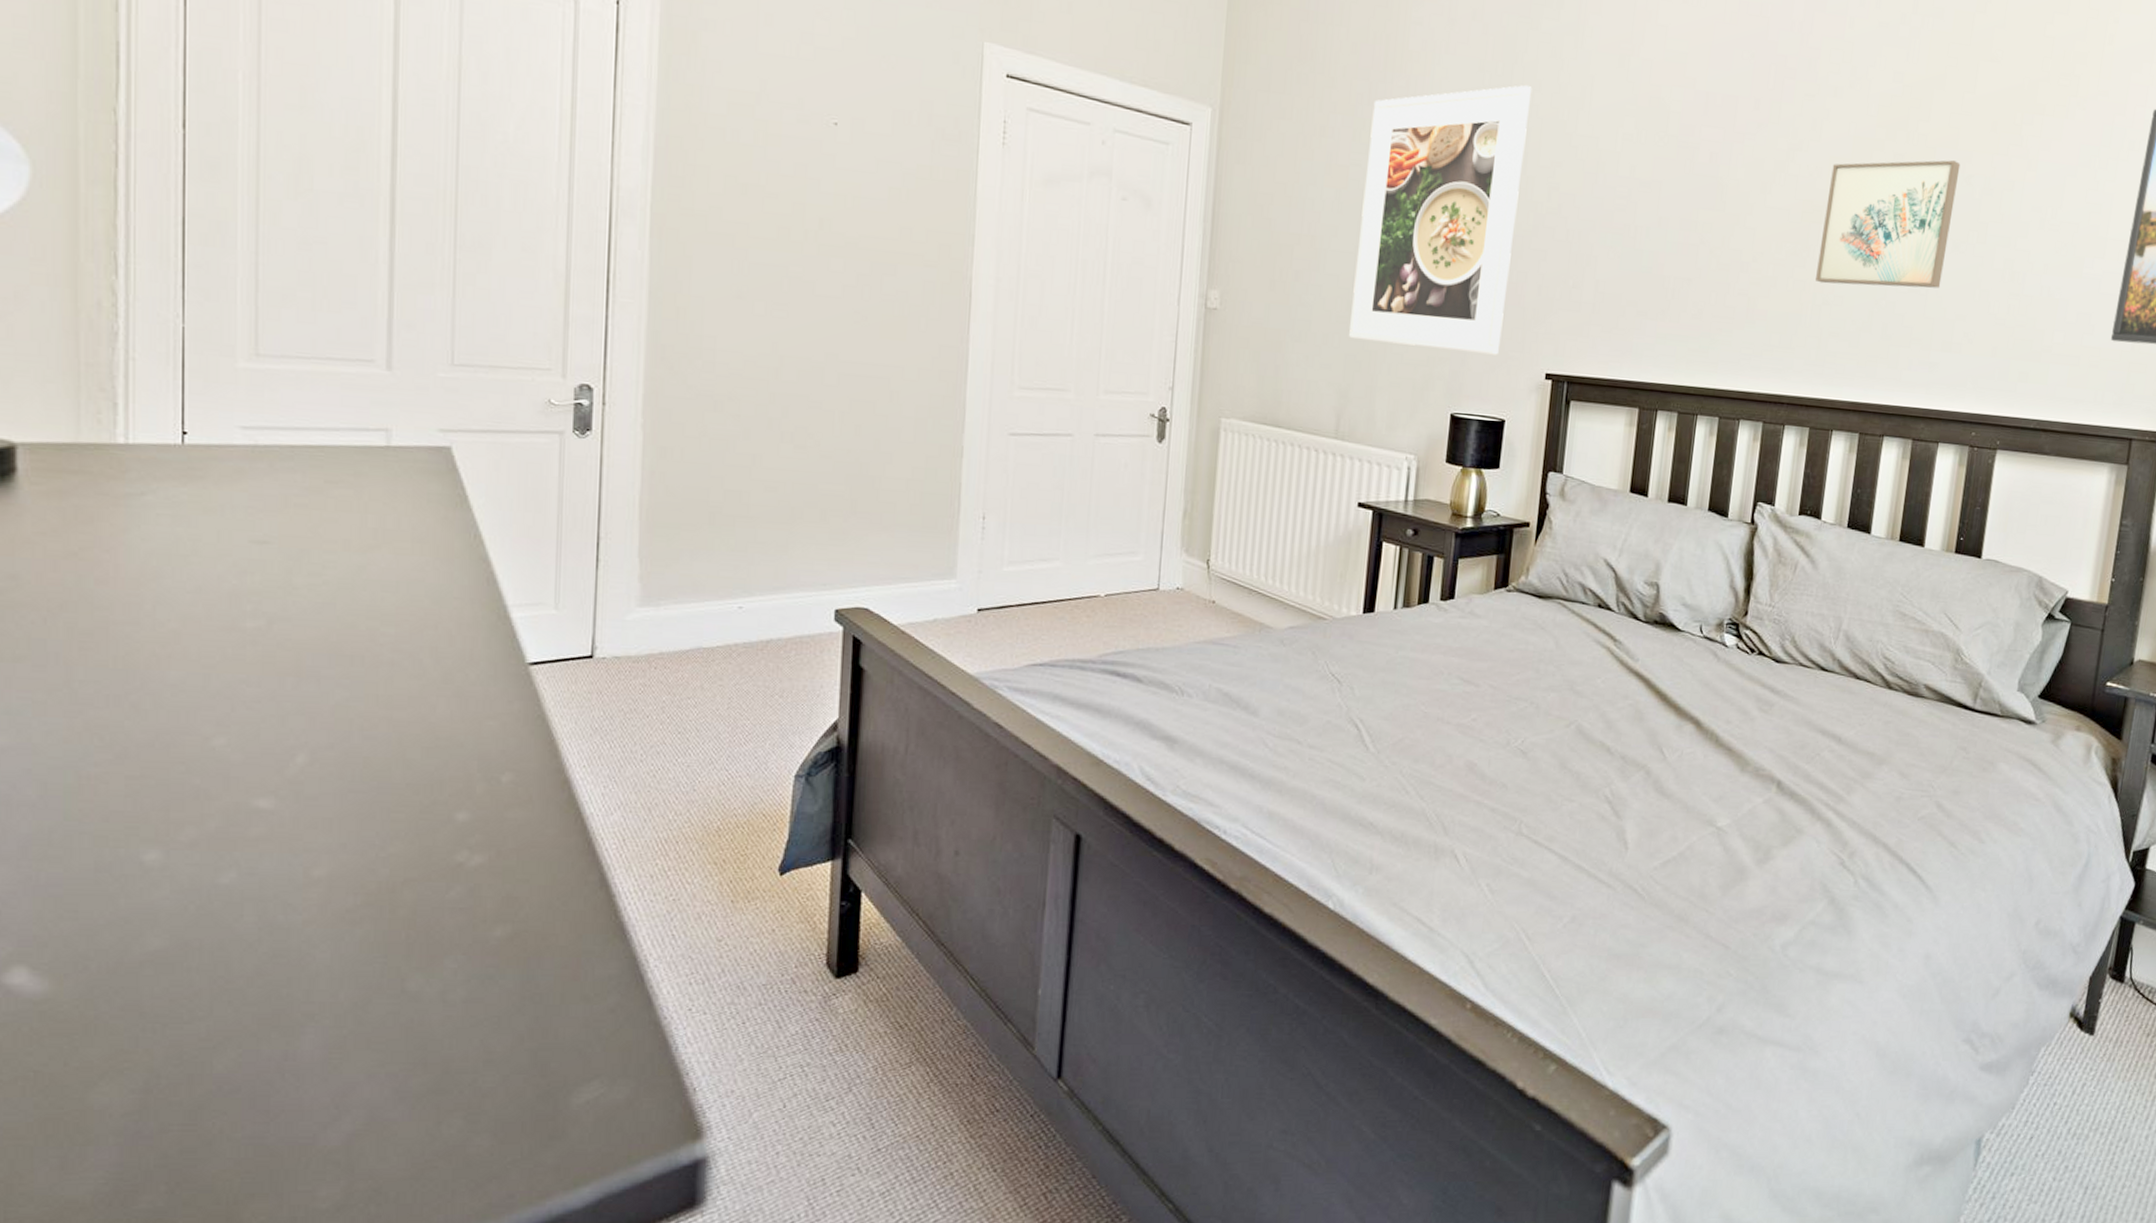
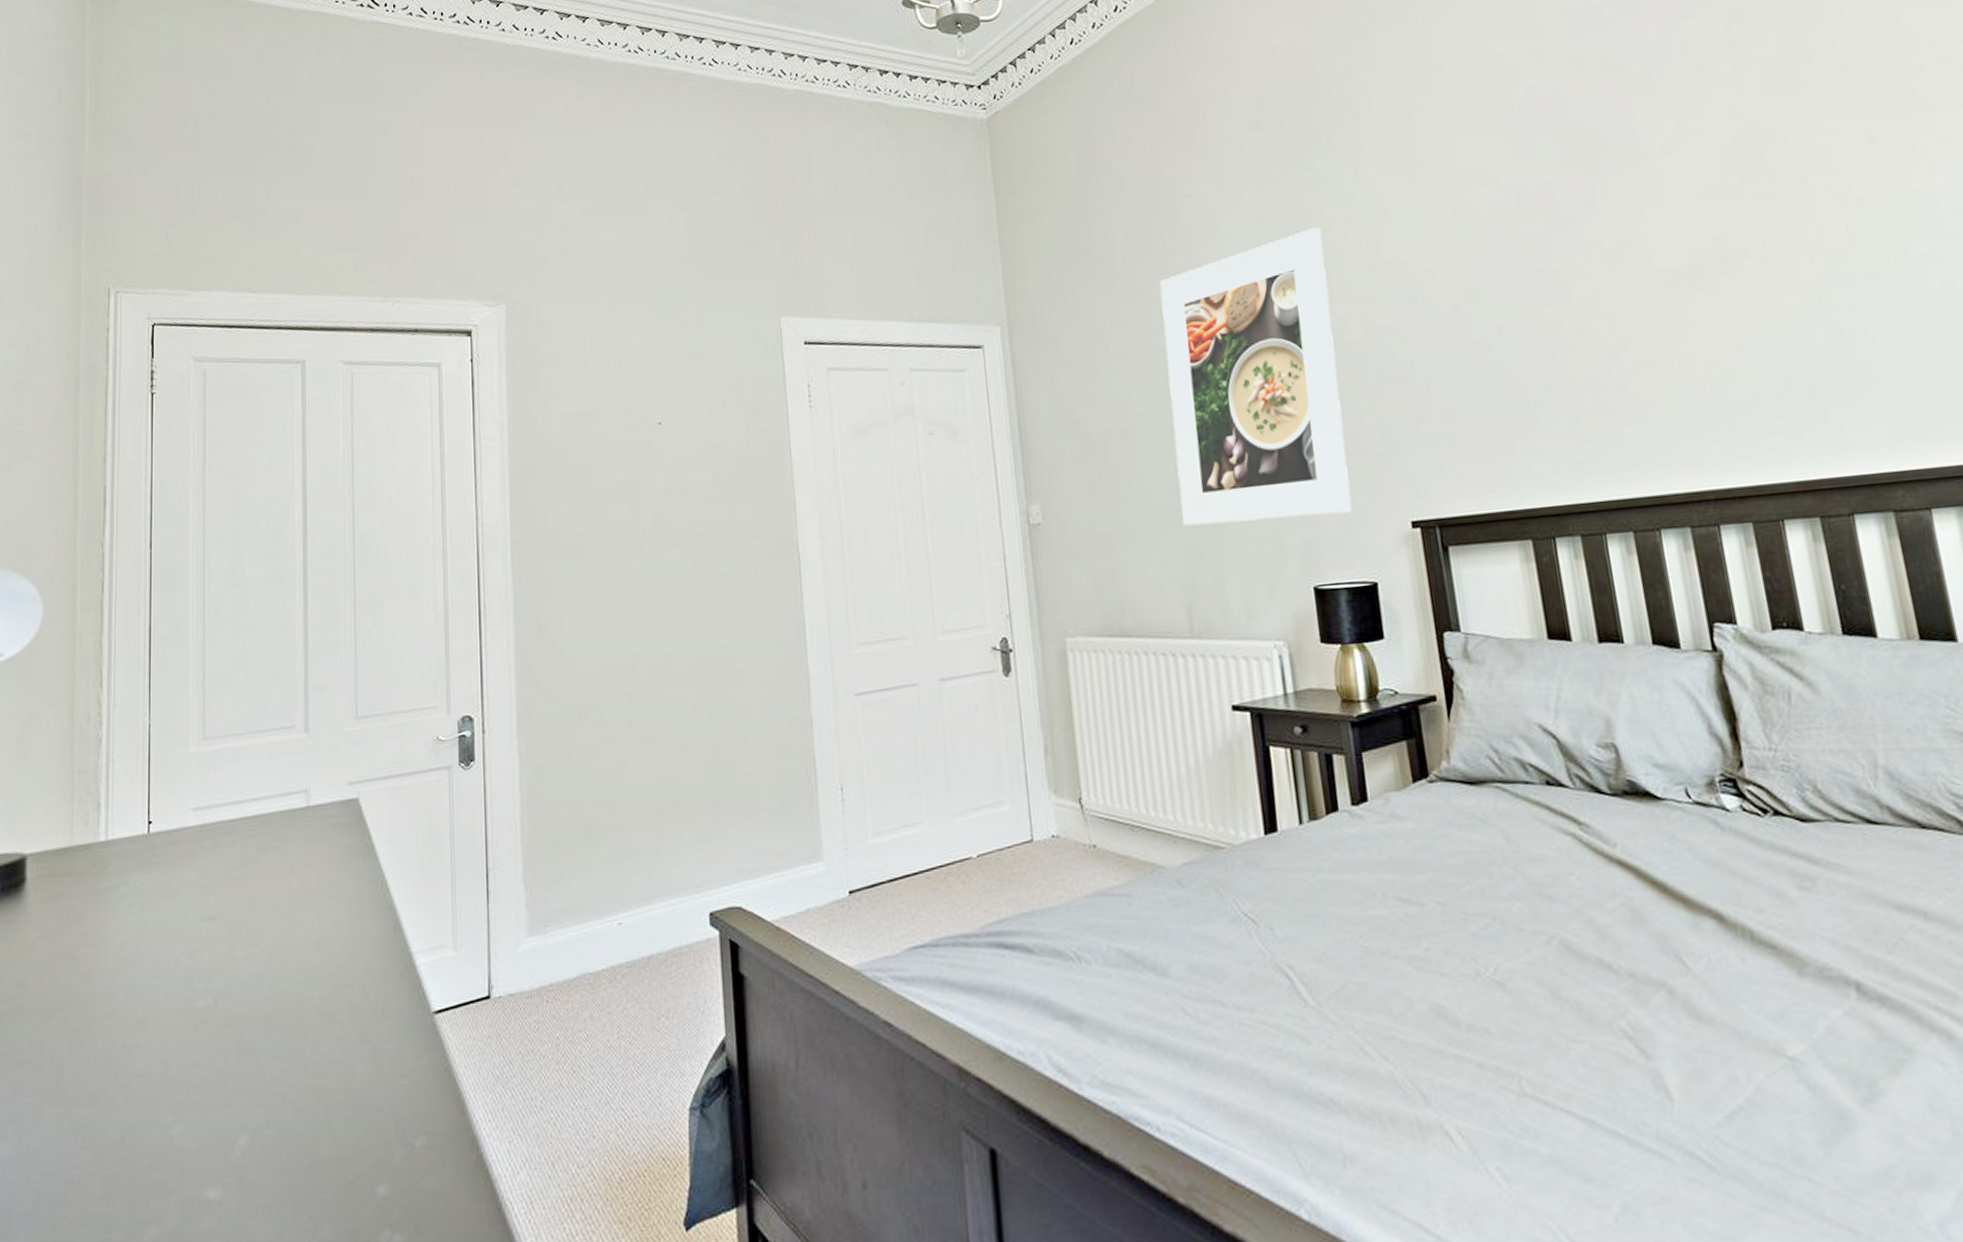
wall art: present [1816,160,1961,289] -> none [1686,185,1867,355]

